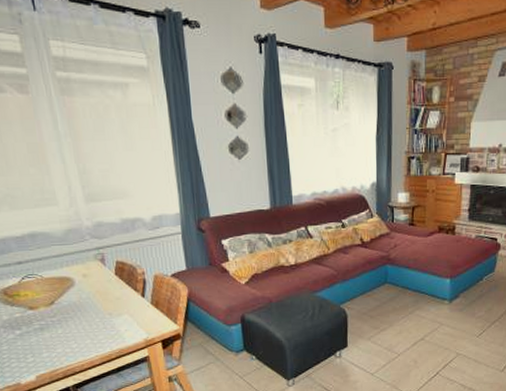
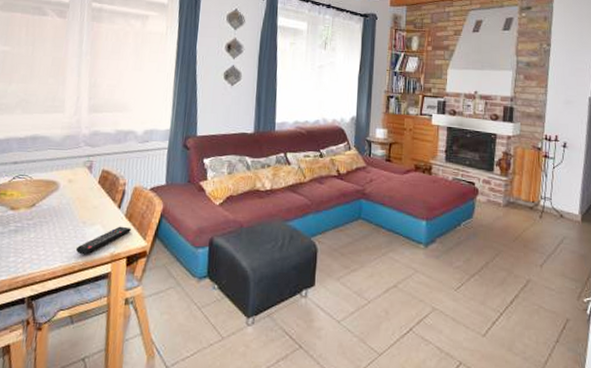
remote control: none [108,313,161,344] -> present [75,226,132,255]

